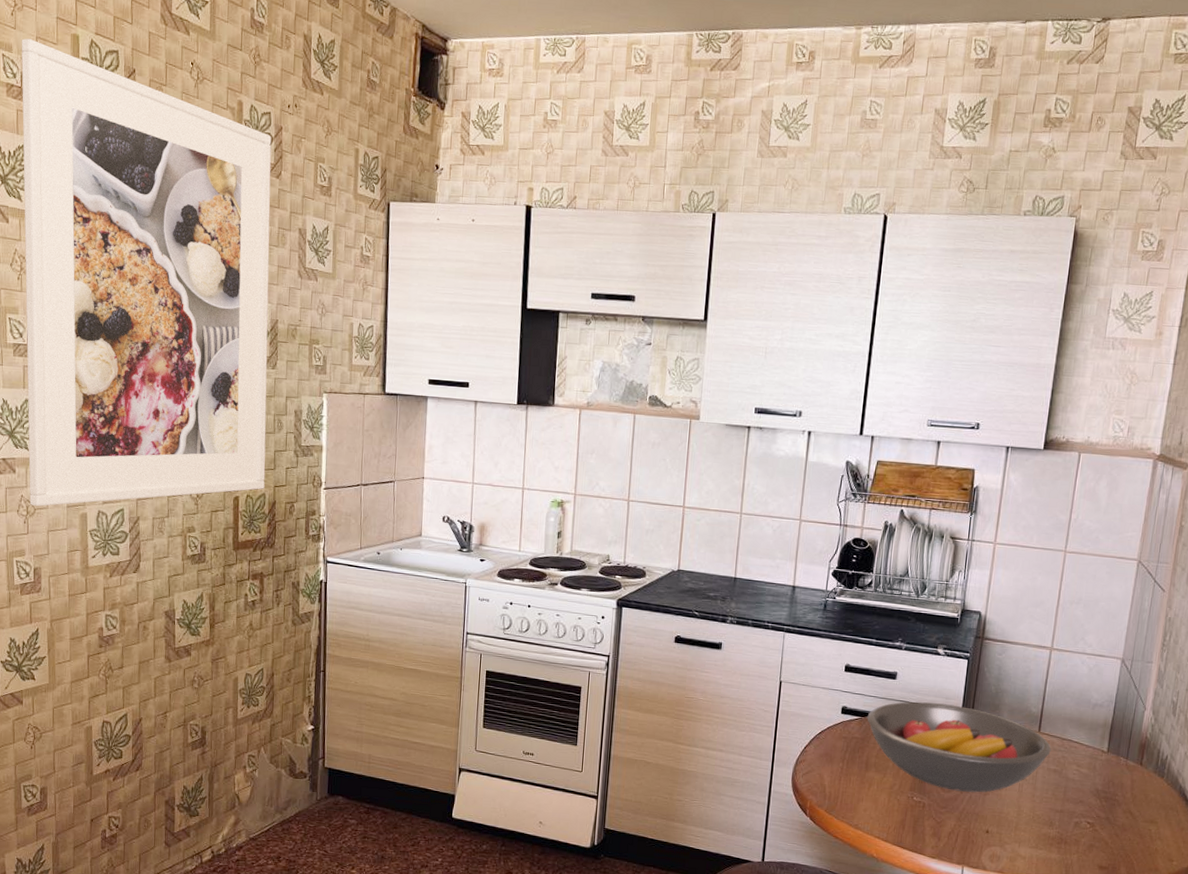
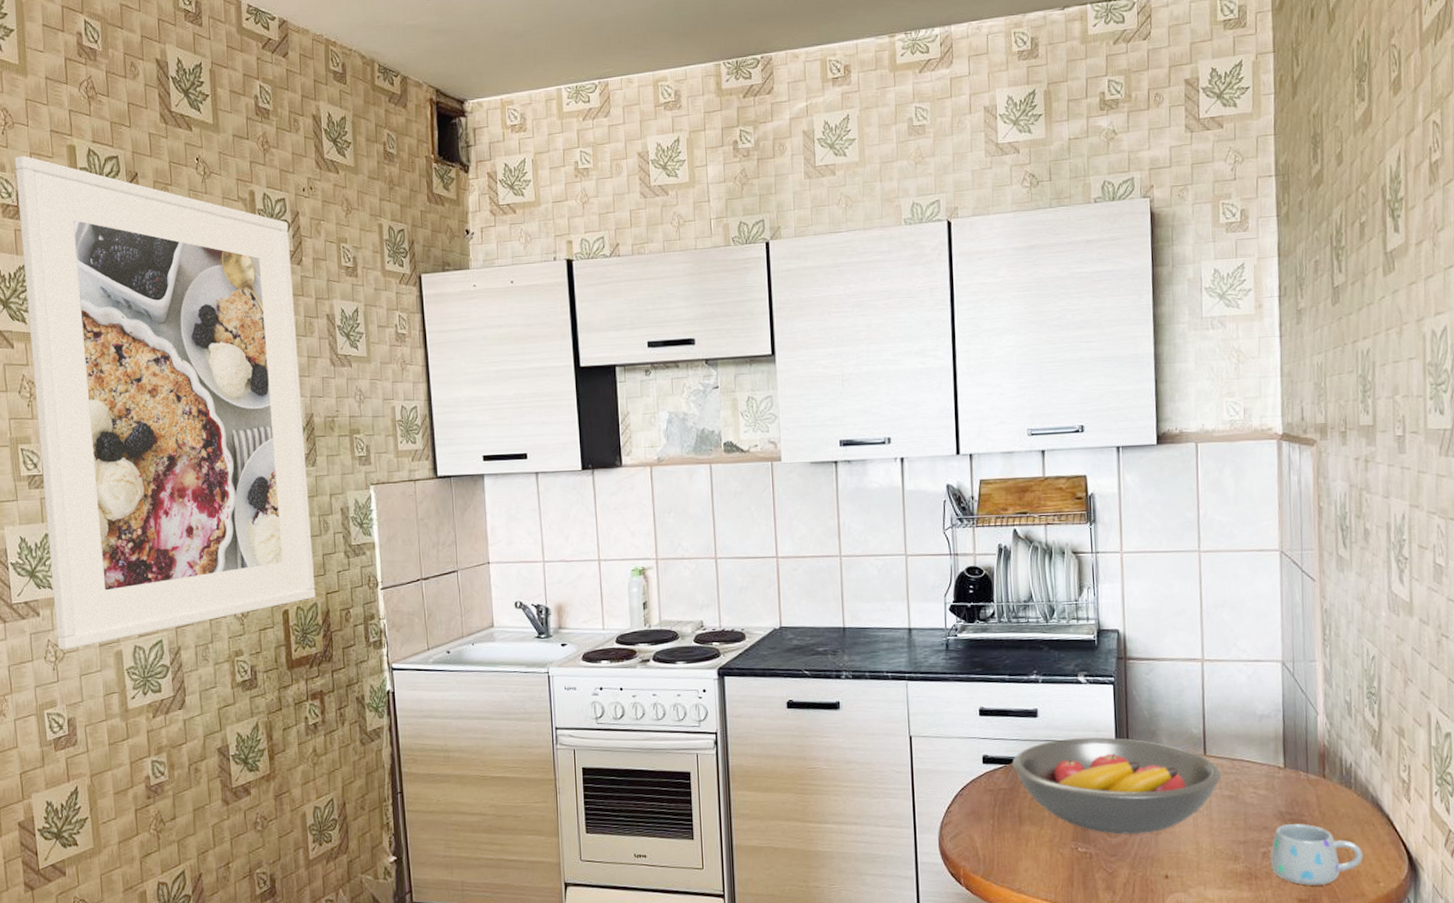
mug: none [1080,801,1163,857] -> present [1270,823,1363,886]

